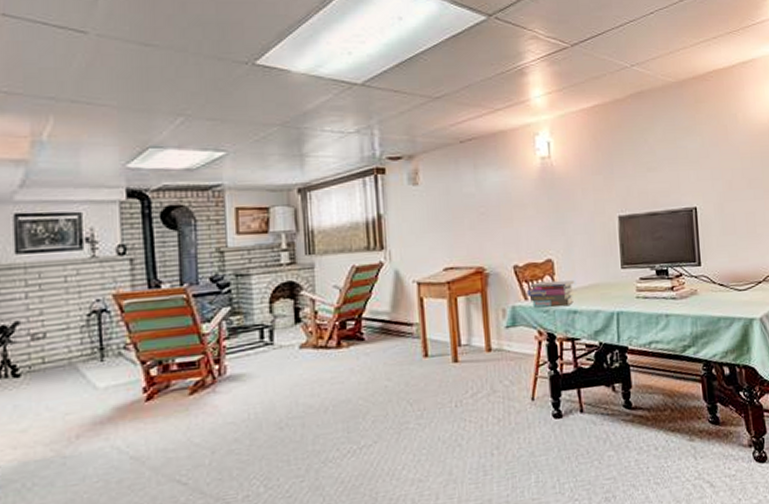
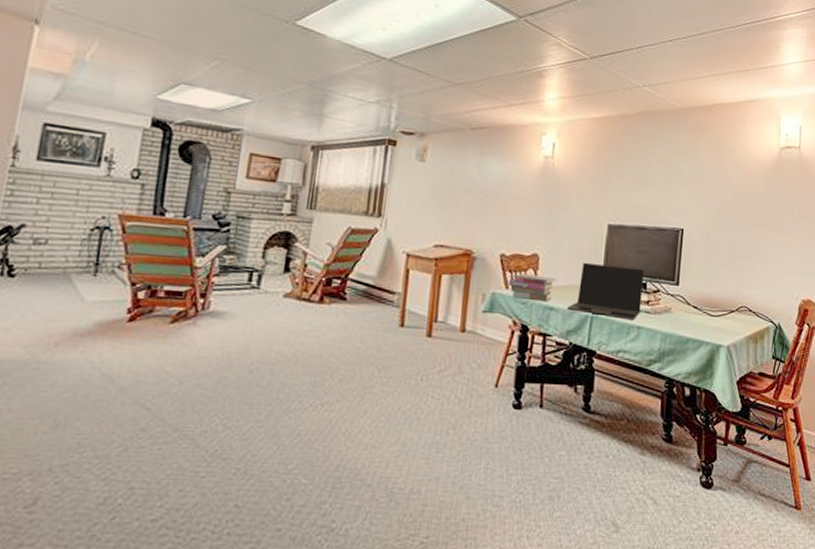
laptop: none [590,255,666,311] -> present [566,262,644,320]

